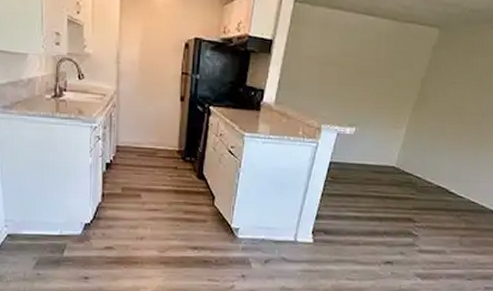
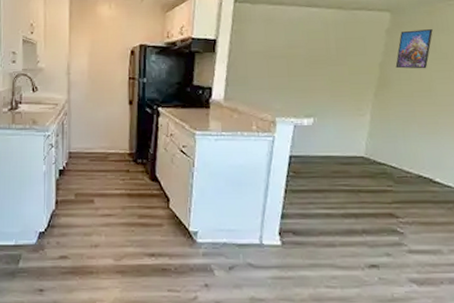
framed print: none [435,49,473,88] -> present [395,29,433,69]

